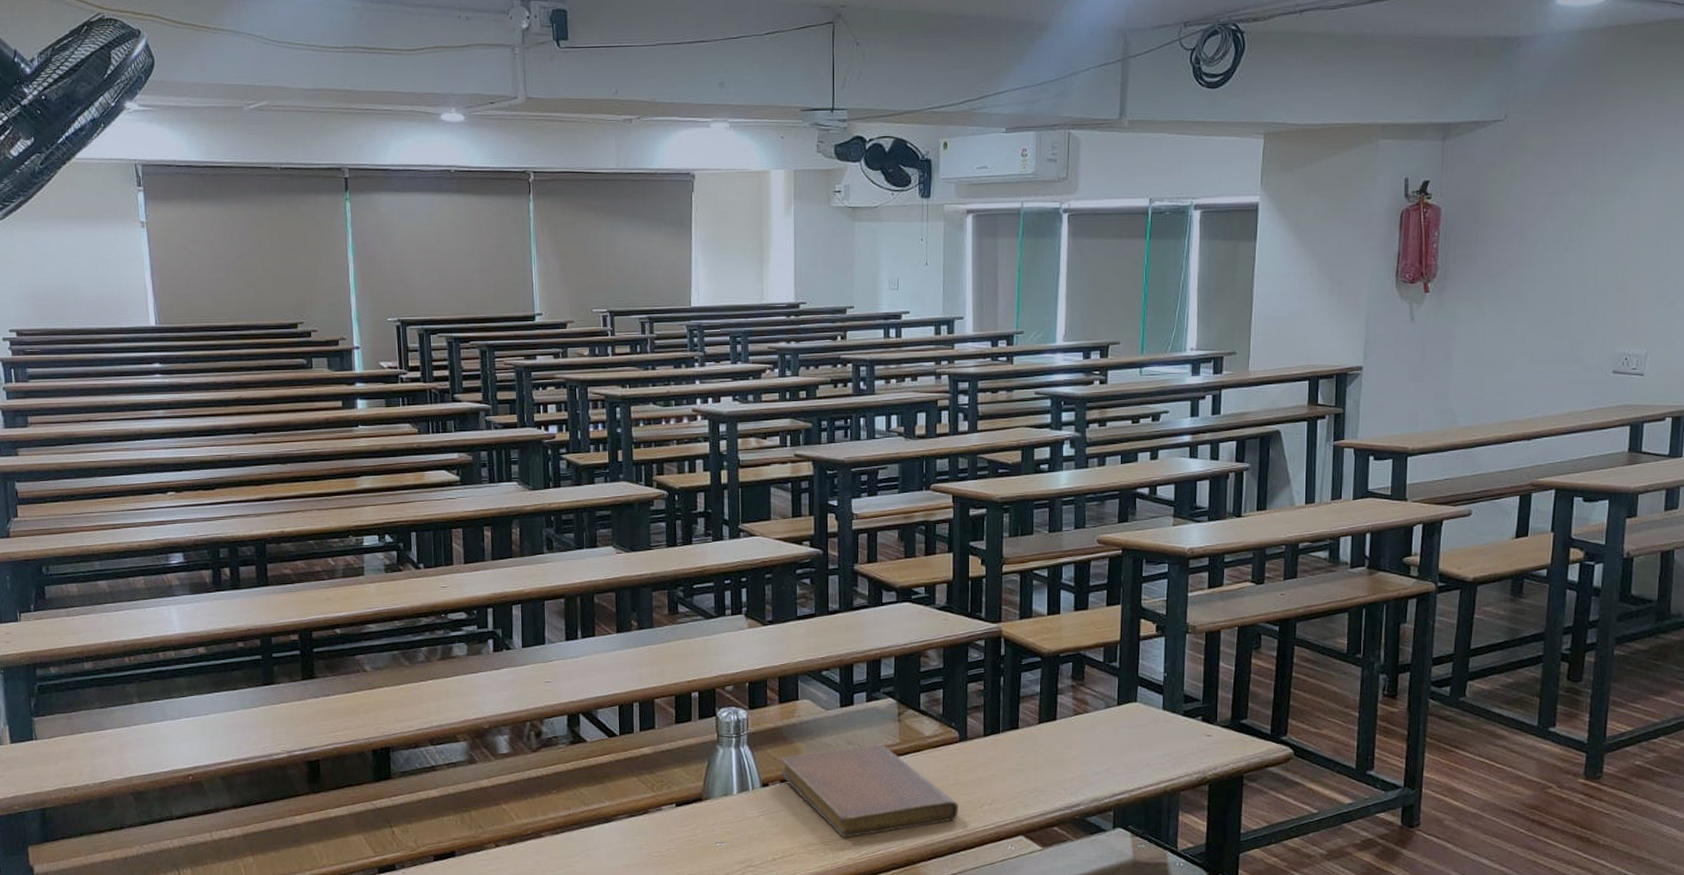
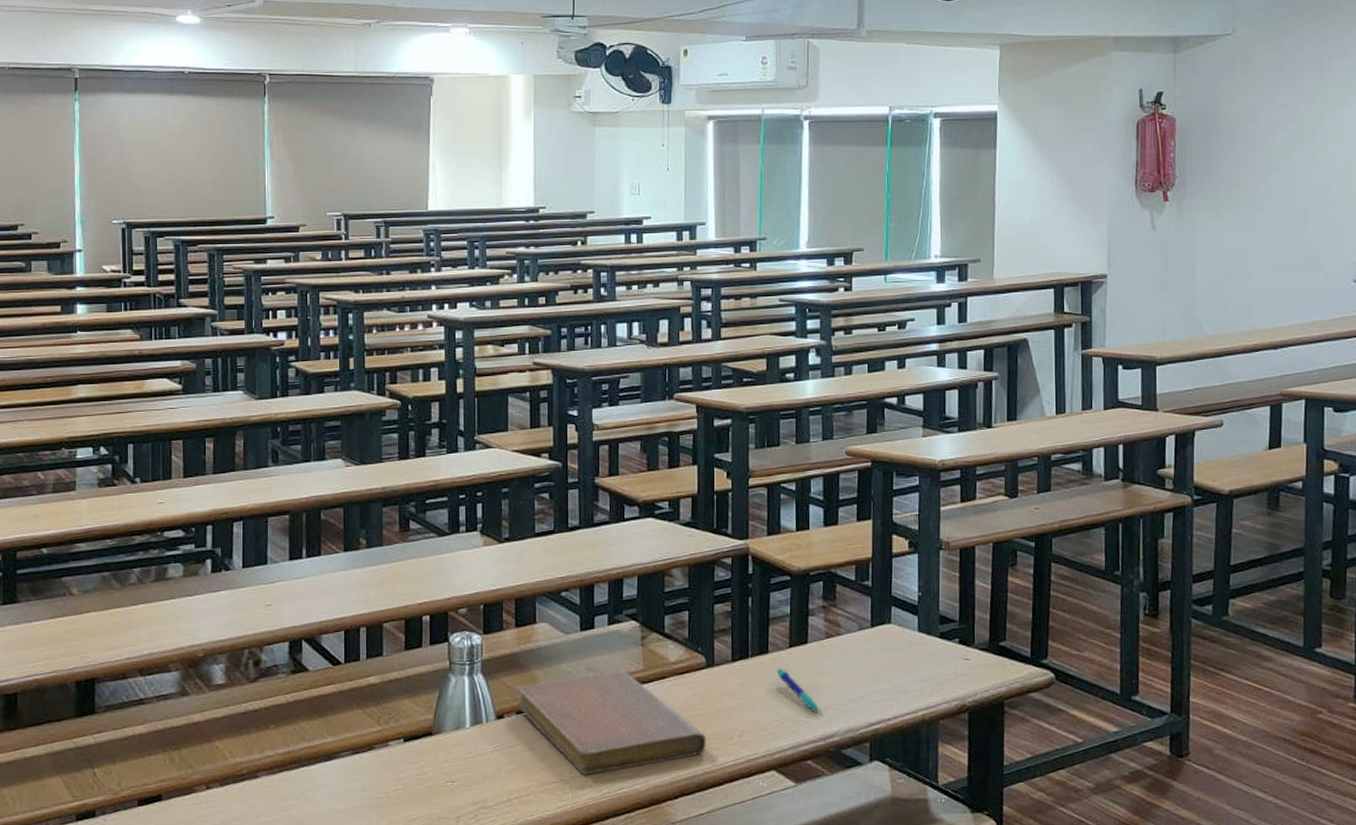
pen: none [1026,743,1067,784] -> present [776,669,820,713]

